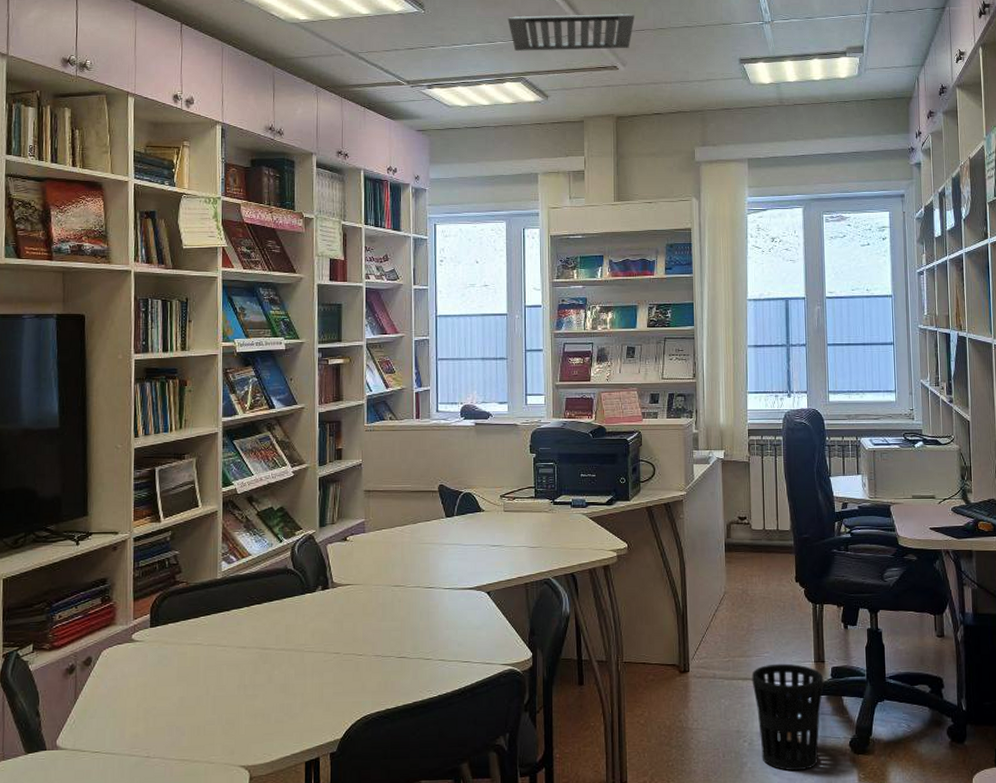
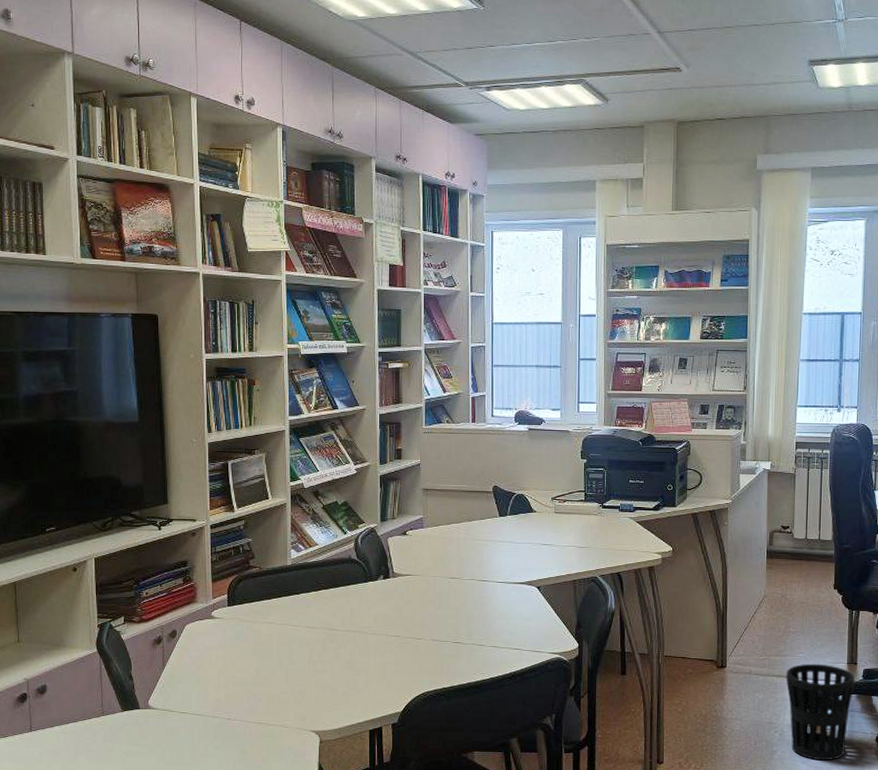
ceiling vent: present [507,12,634,51] -> none [569,9,701,51]

